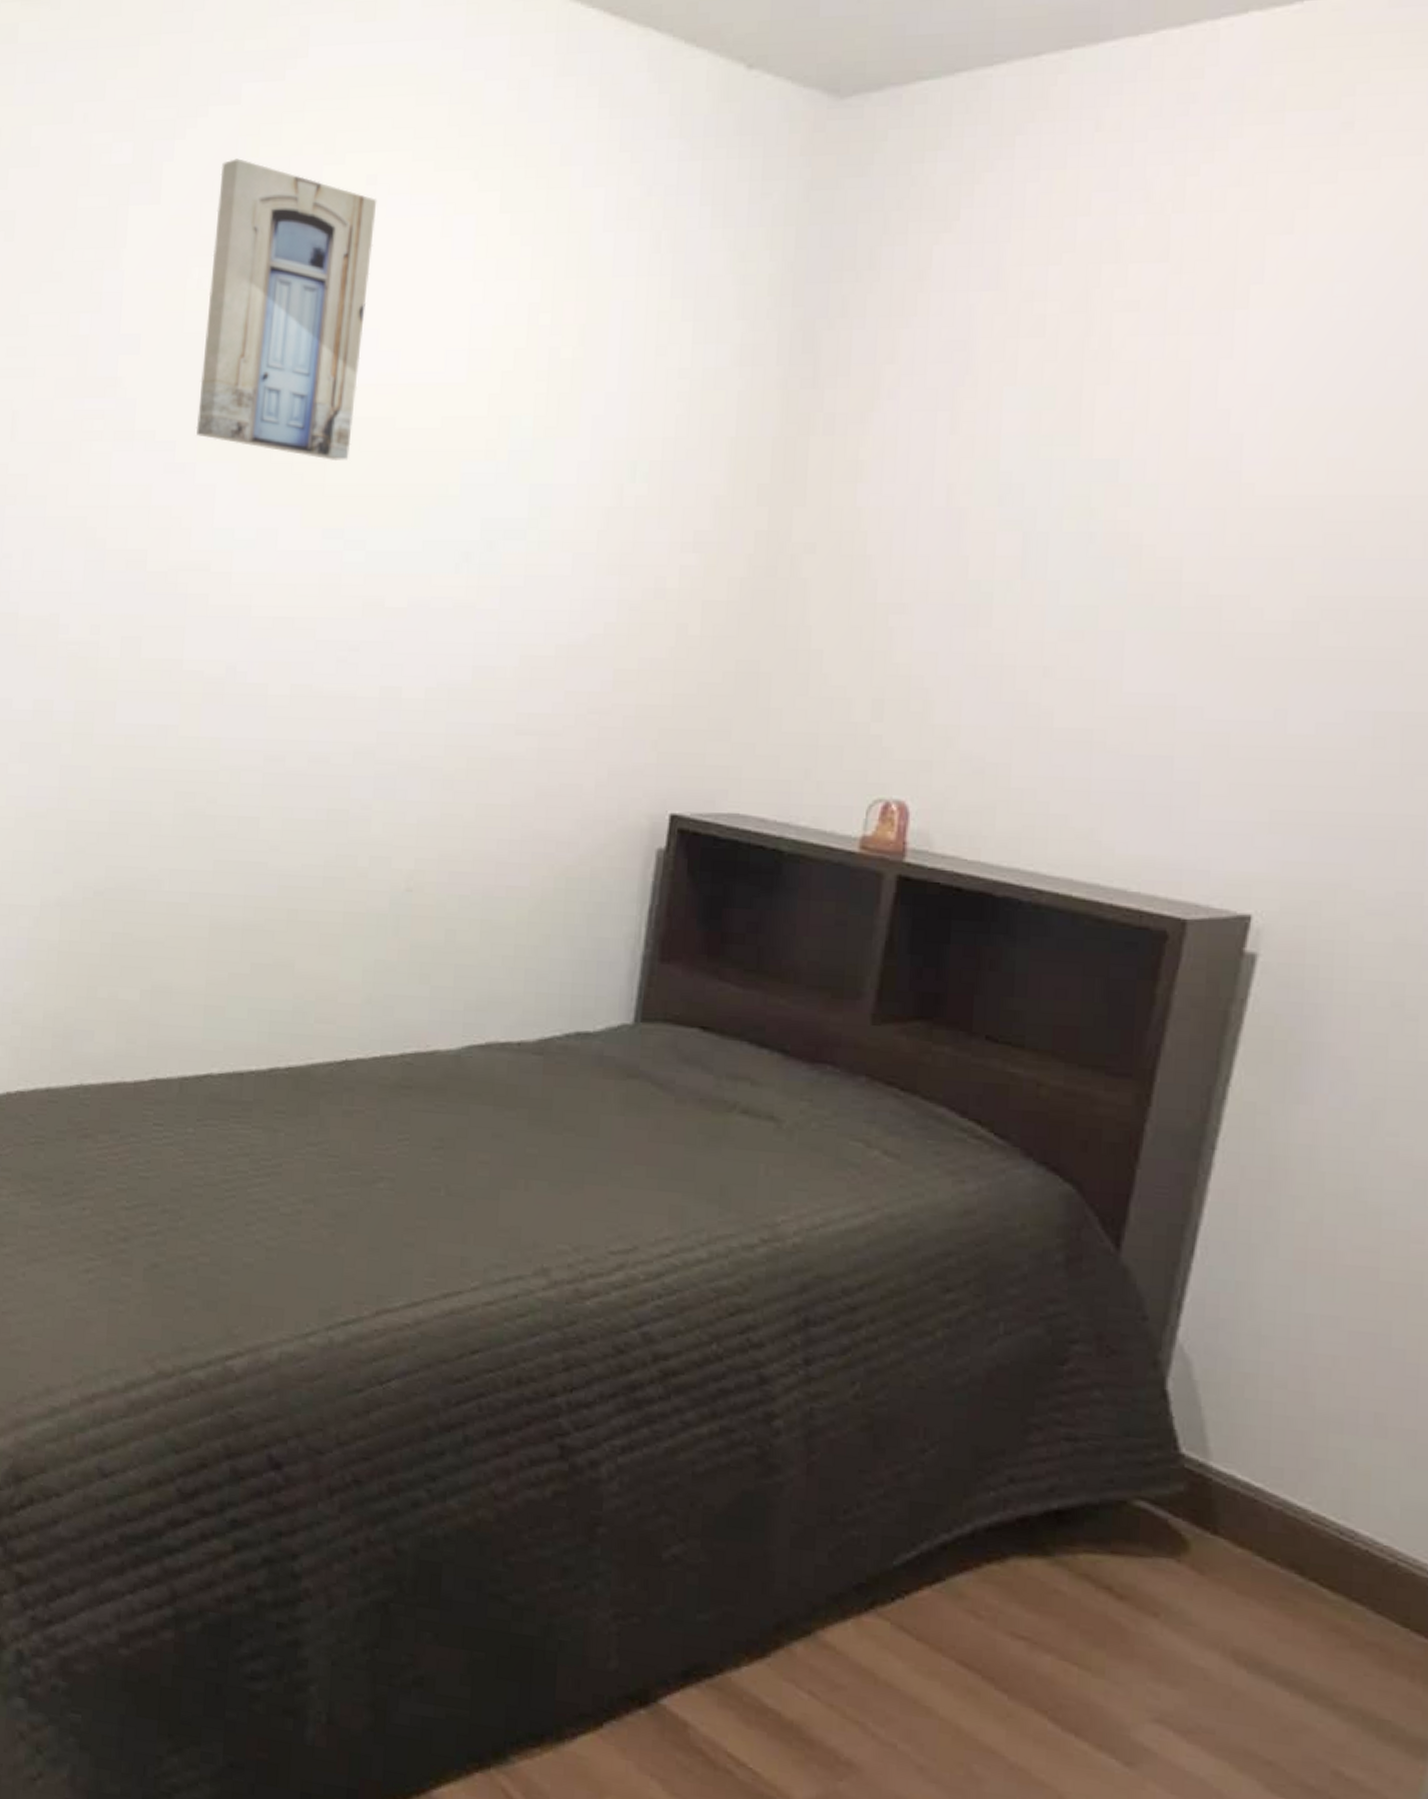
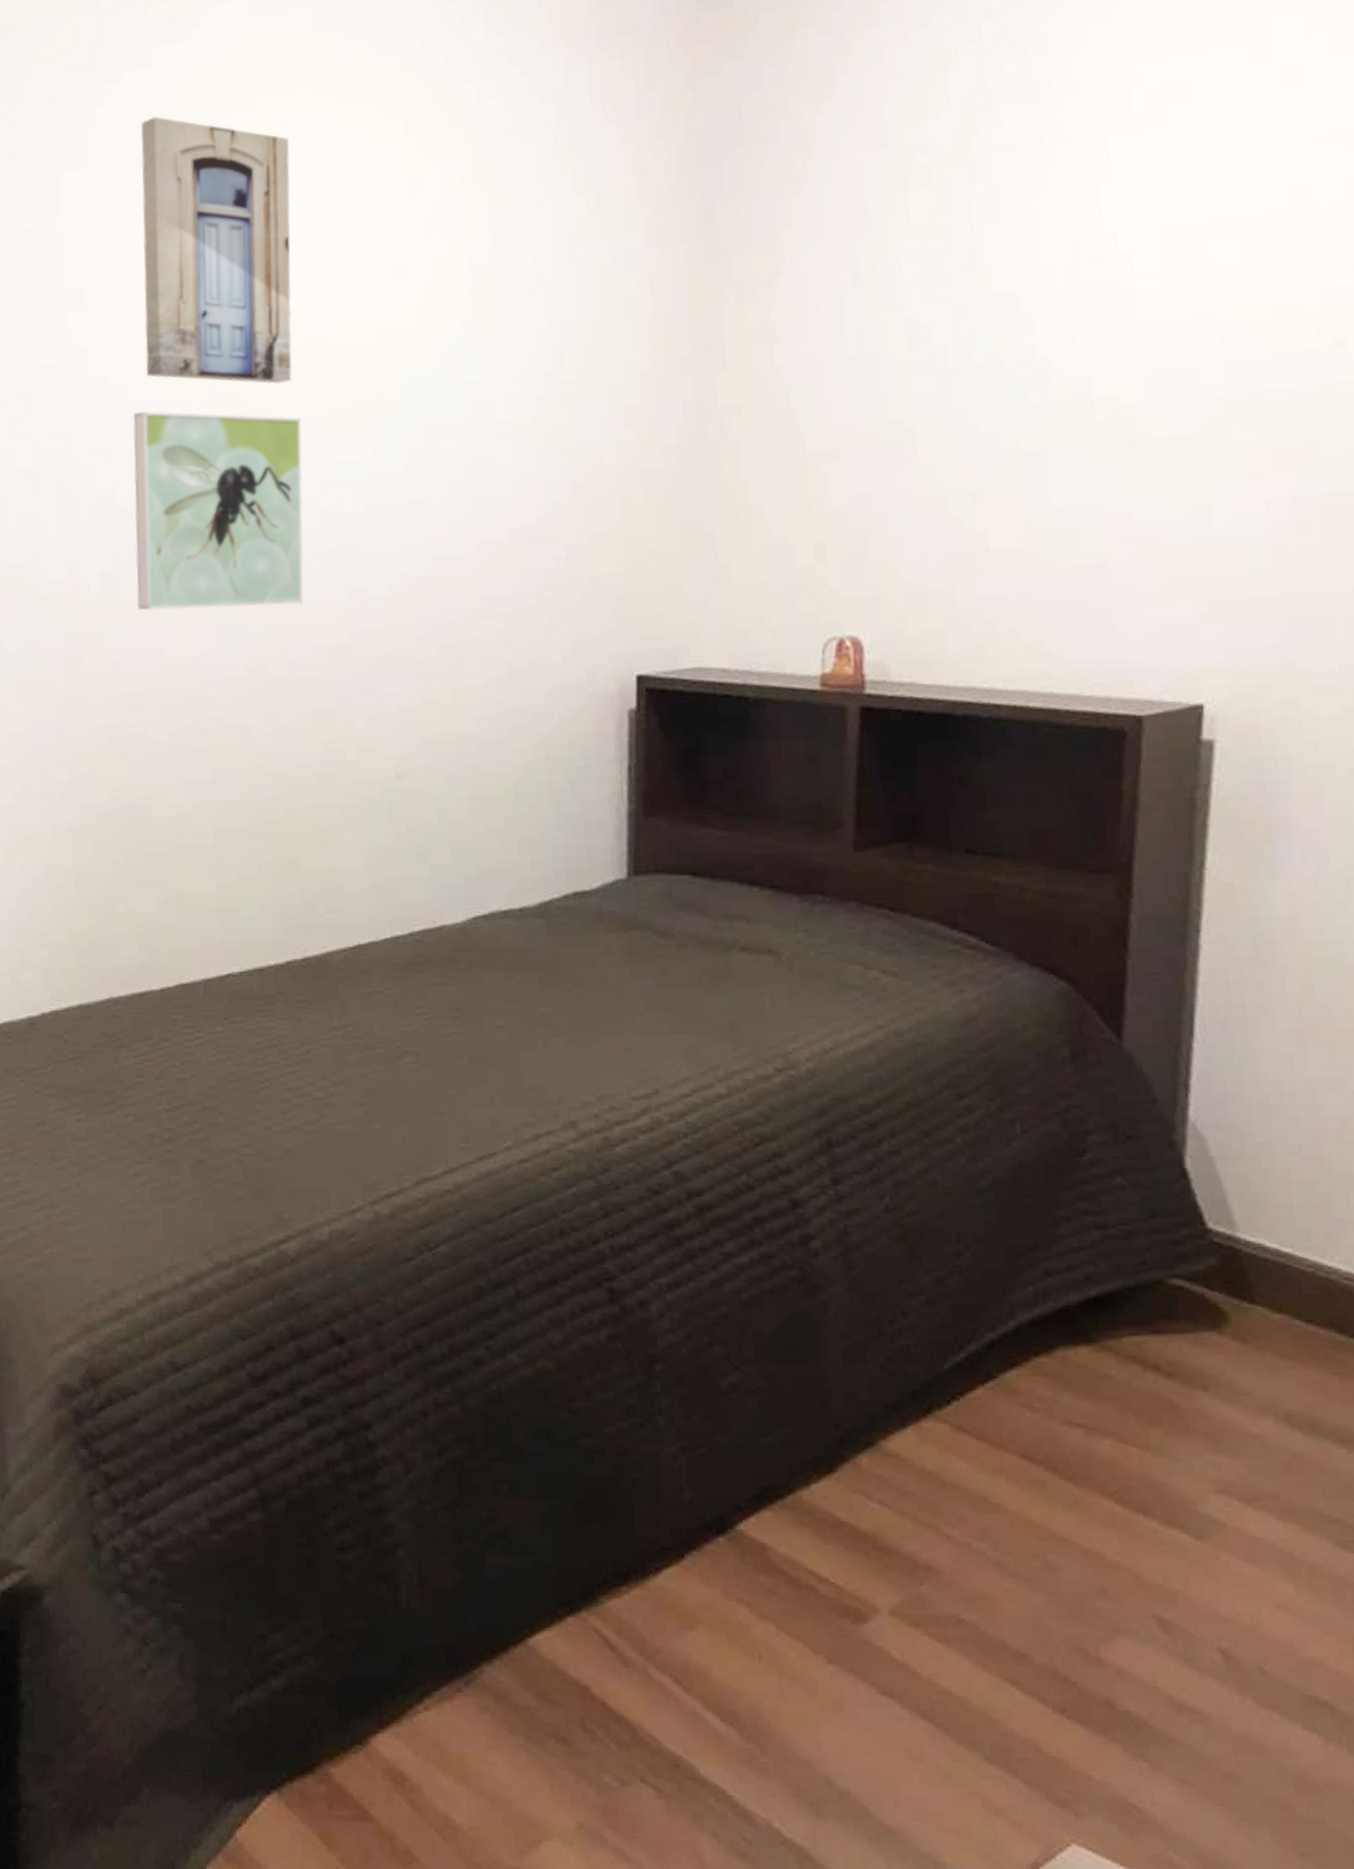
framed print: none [158,472,353,697] -> present [133,410,304,610]

